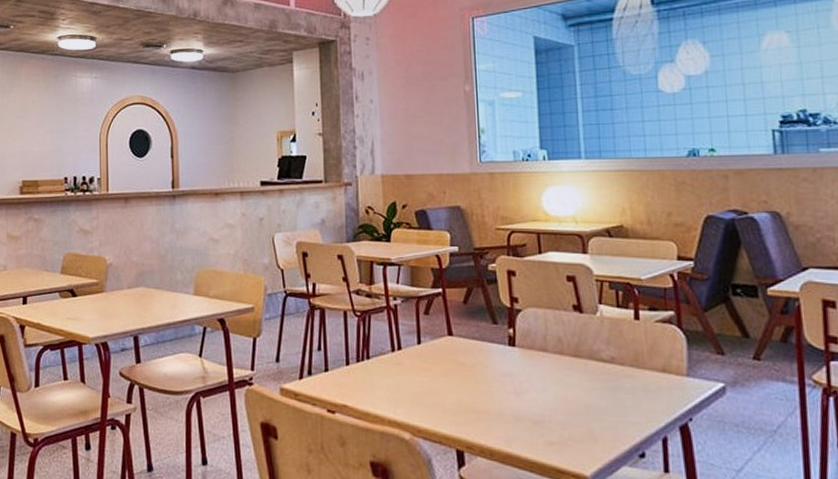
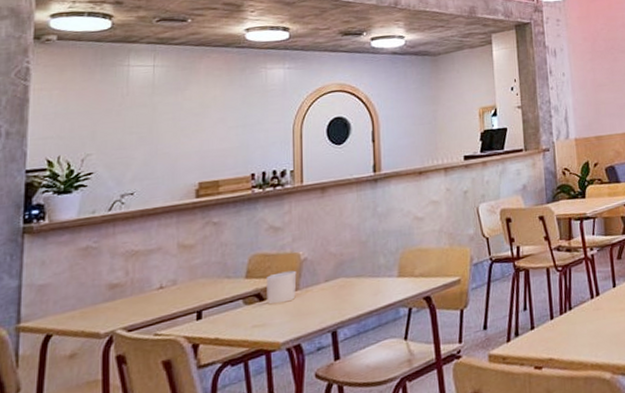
mug: none [78,273,104,303] -> present [266,270,297,306]

